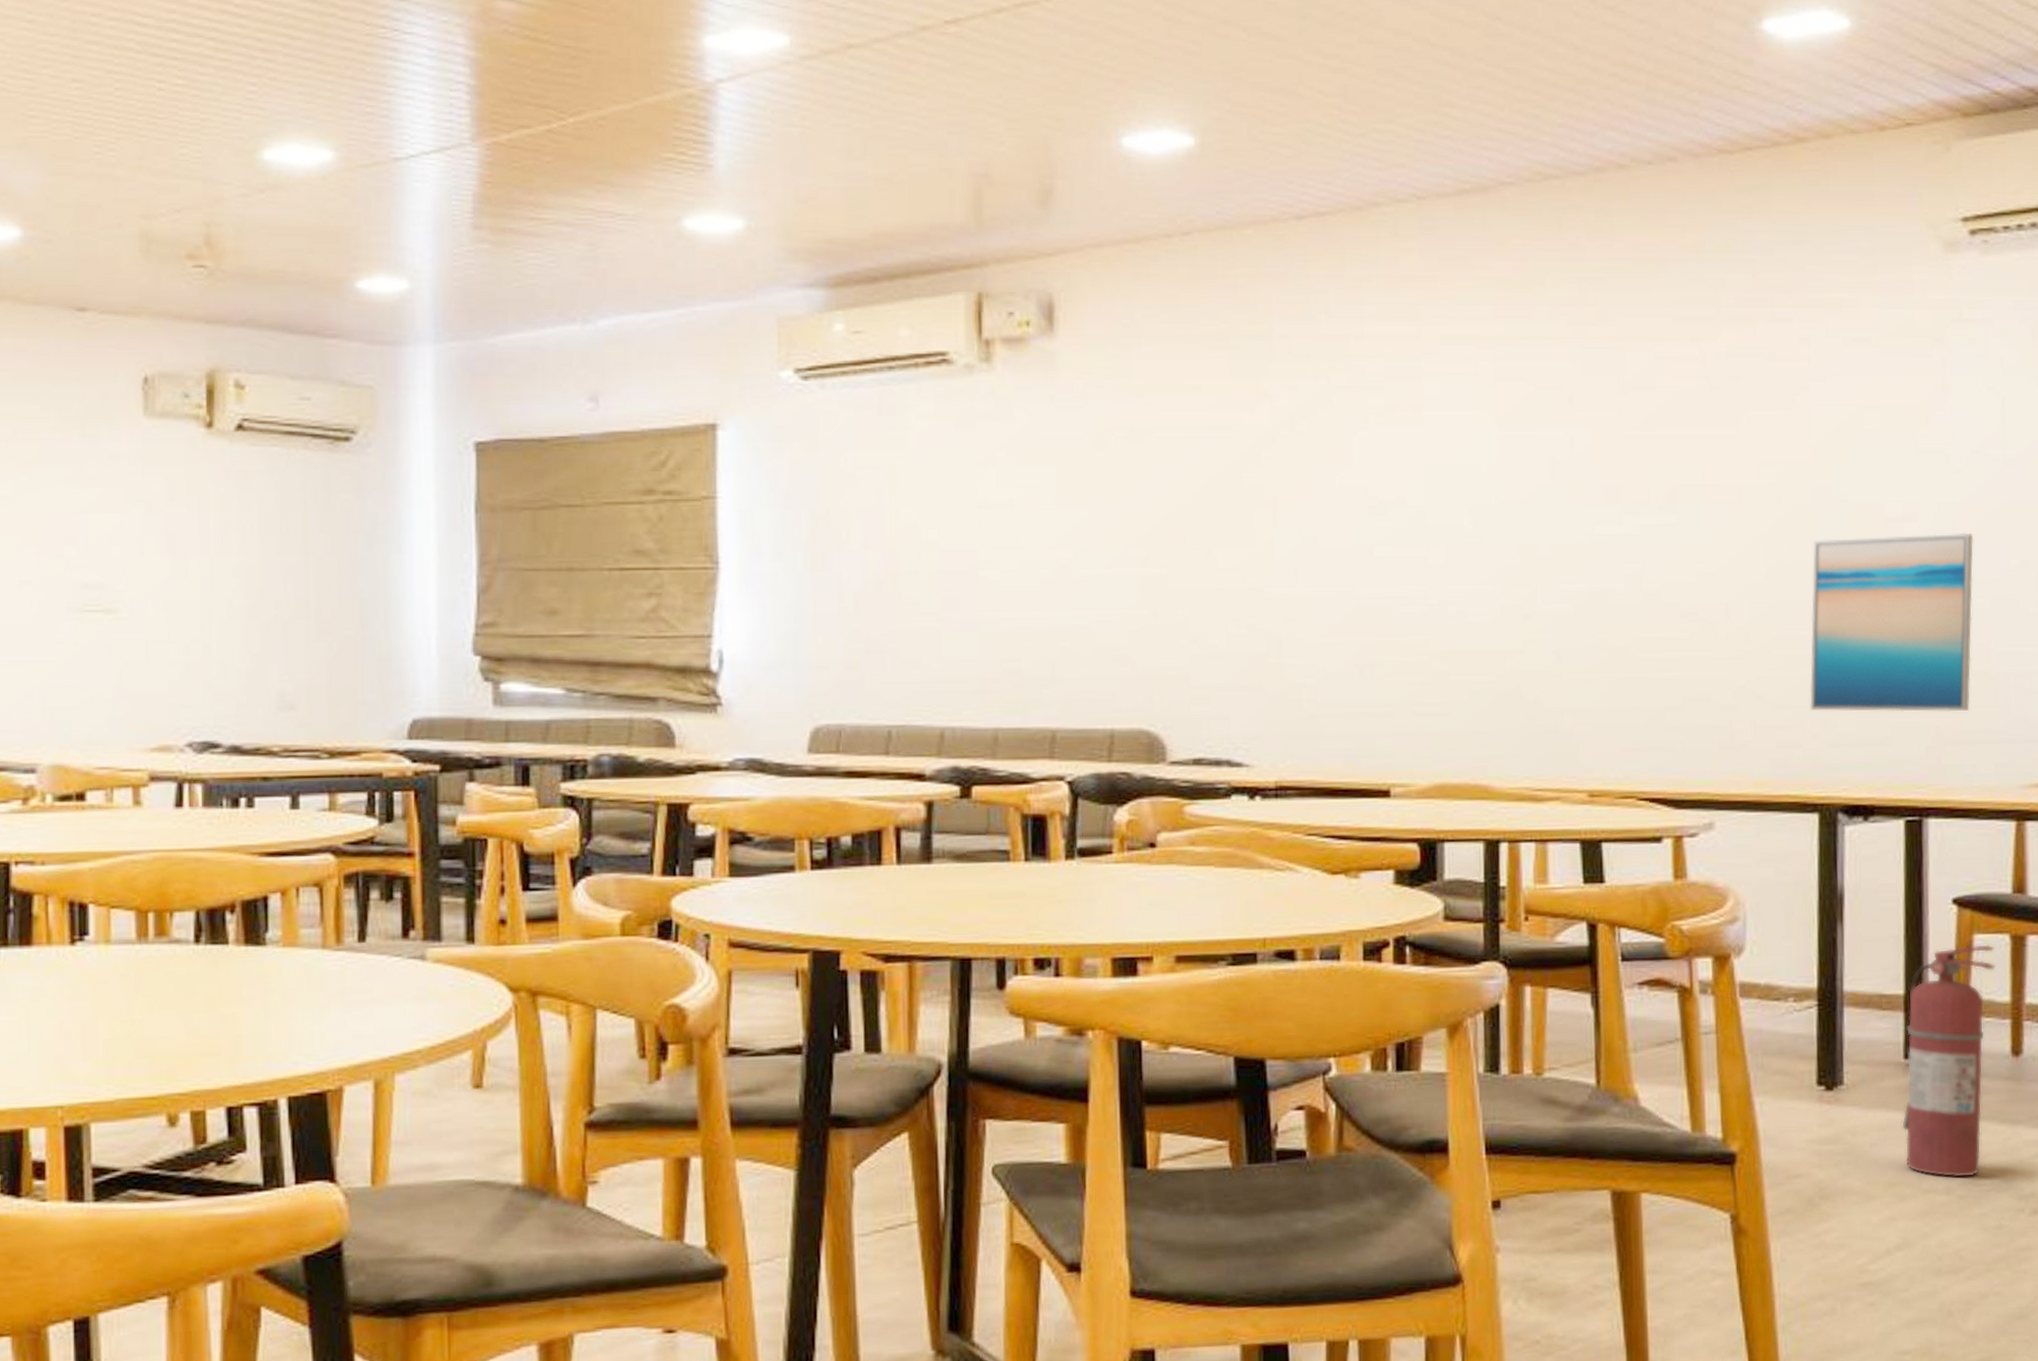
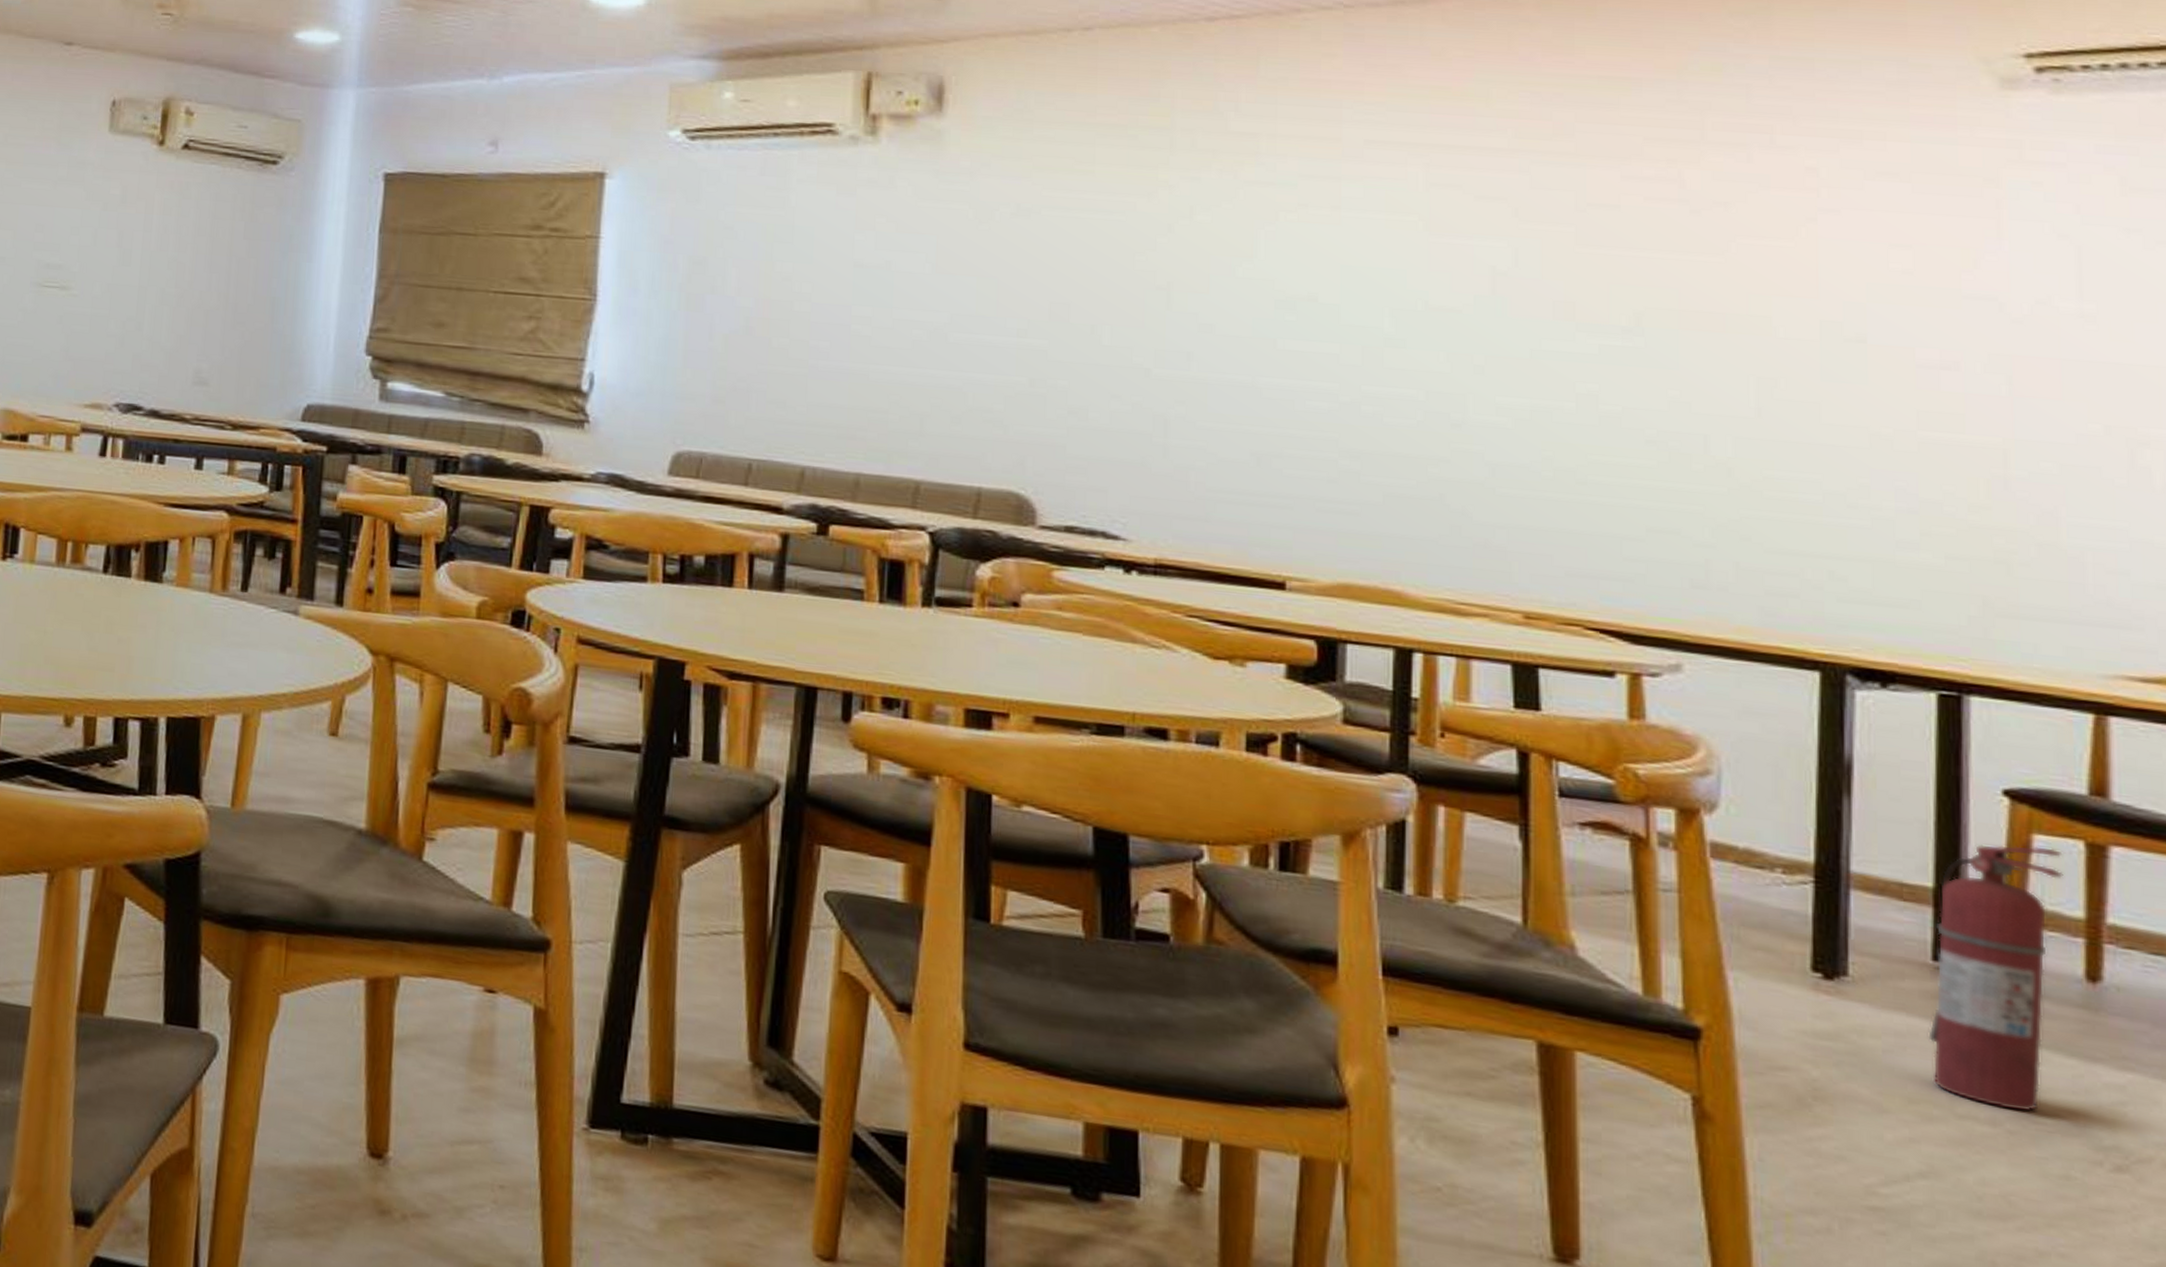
wall art: present [1810,533,1974,712] -> none [1811,379,2038,583]

